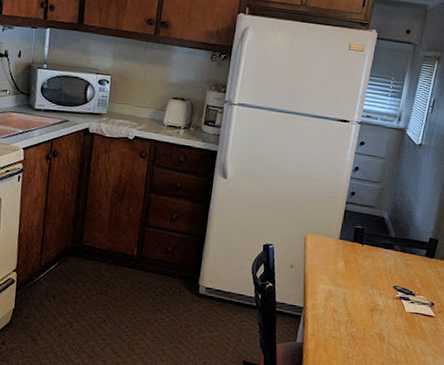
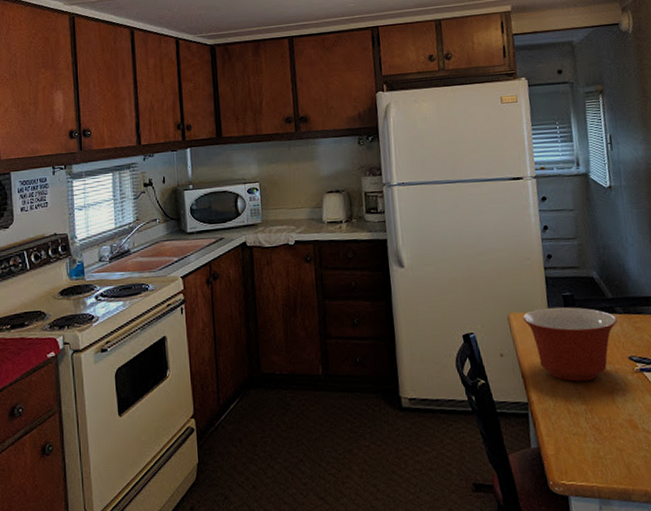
mixing bowl: none [317,235,393,299] -> present [523,307,617,382]

